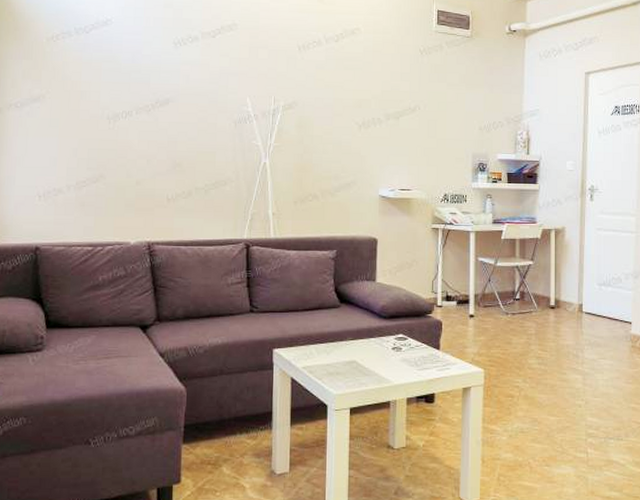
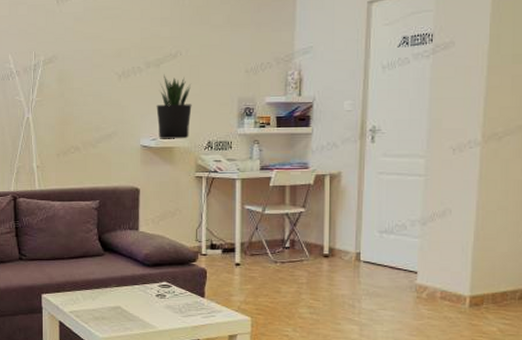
planter: none [395,127,429,191] -> present [156,74,192,139]

